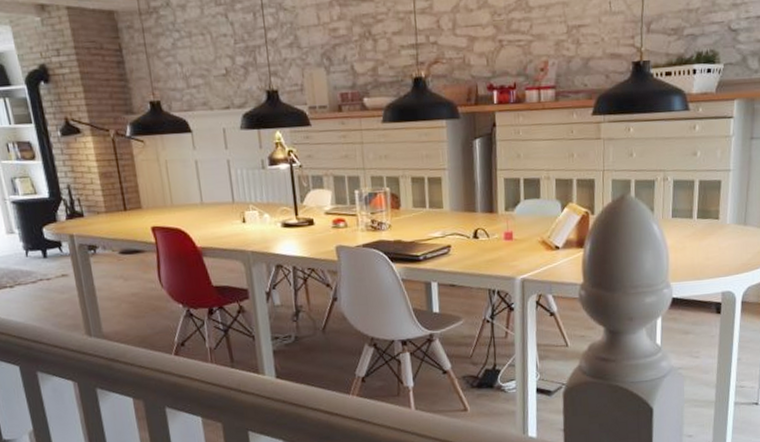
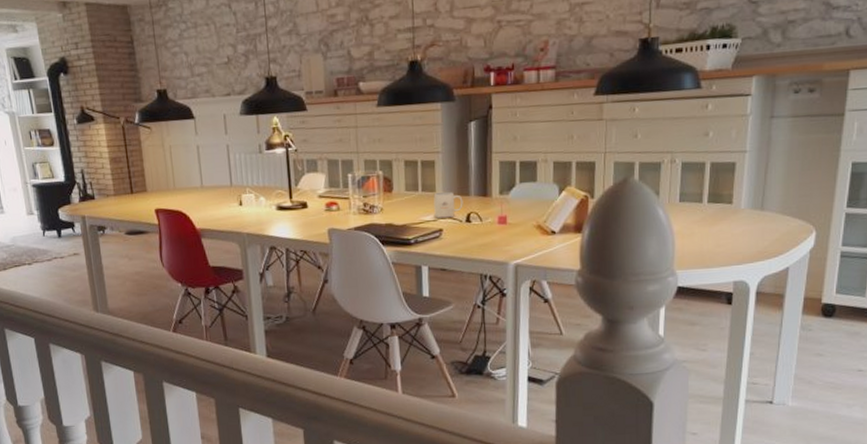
mug: none [440,208,471,235] -> present [433,191,463,219]

